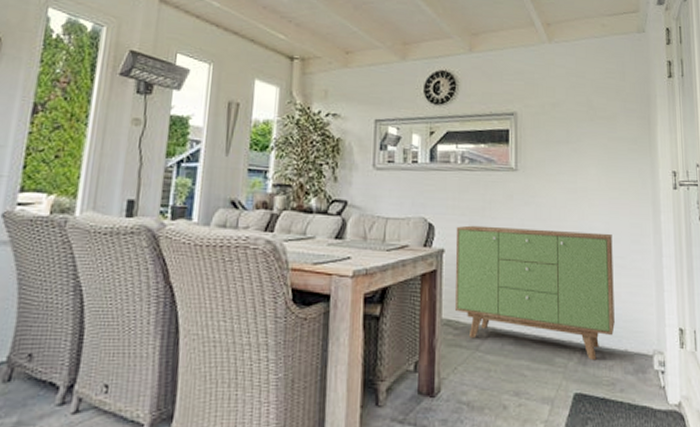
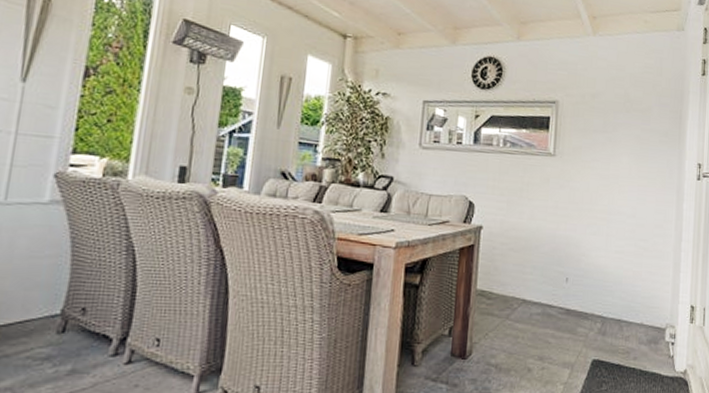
sideboard: present [454,225,615,361] -> none [488,205,638,332]

